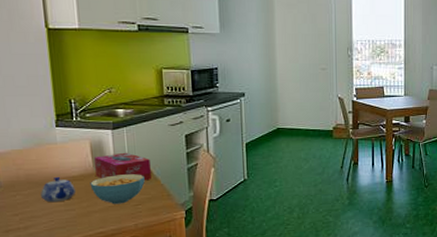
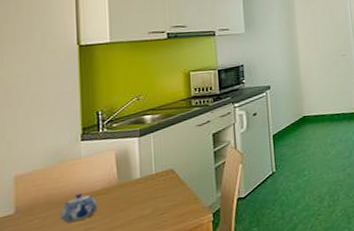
cereal bowl: present [90,174,145,205] -> none [113,180,171,217]
tissue box: present [94,152,151,181] -> none [119,158,178,191]

